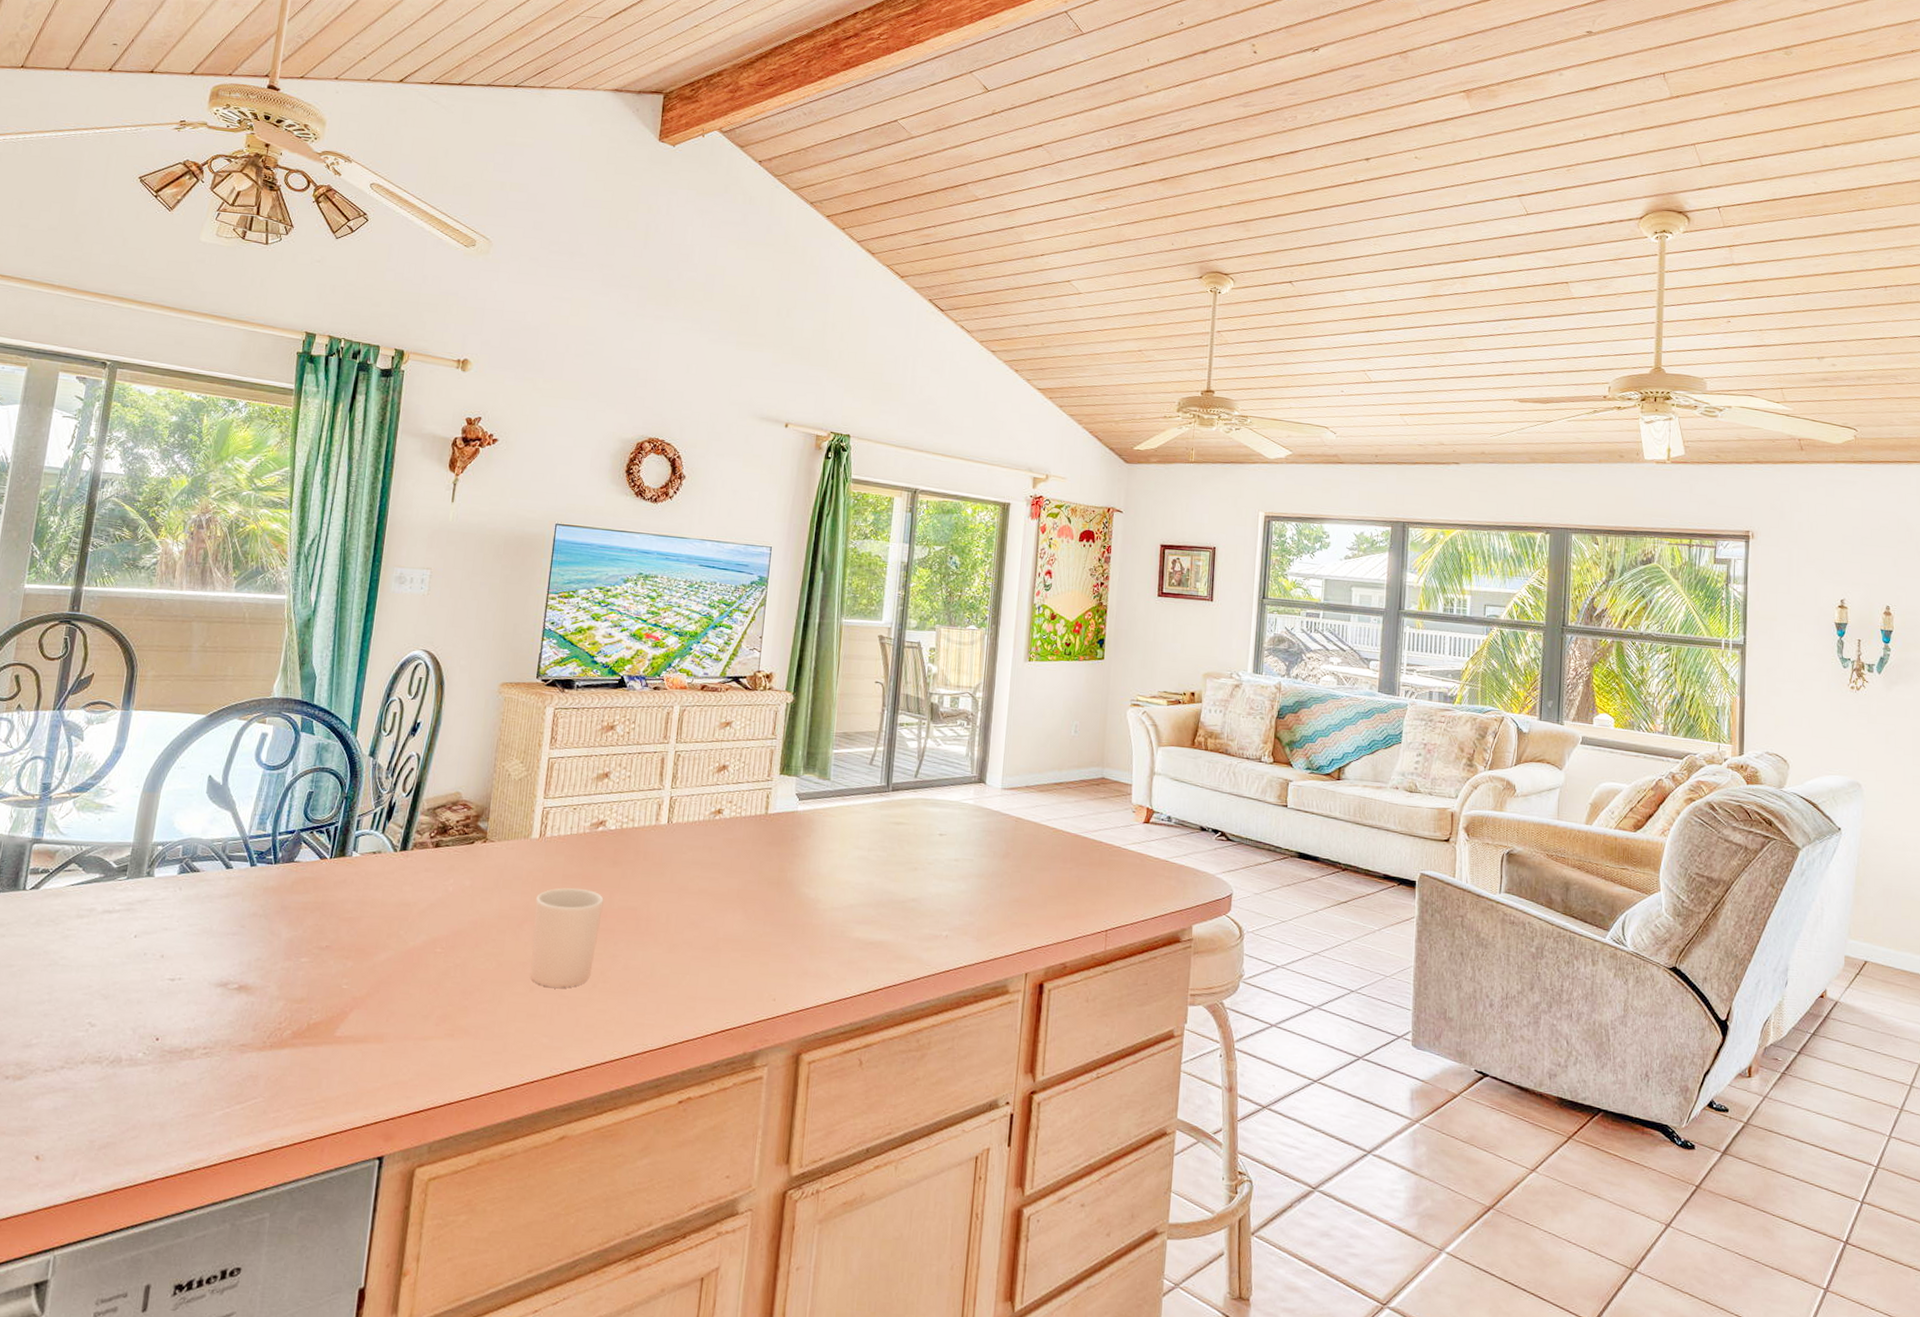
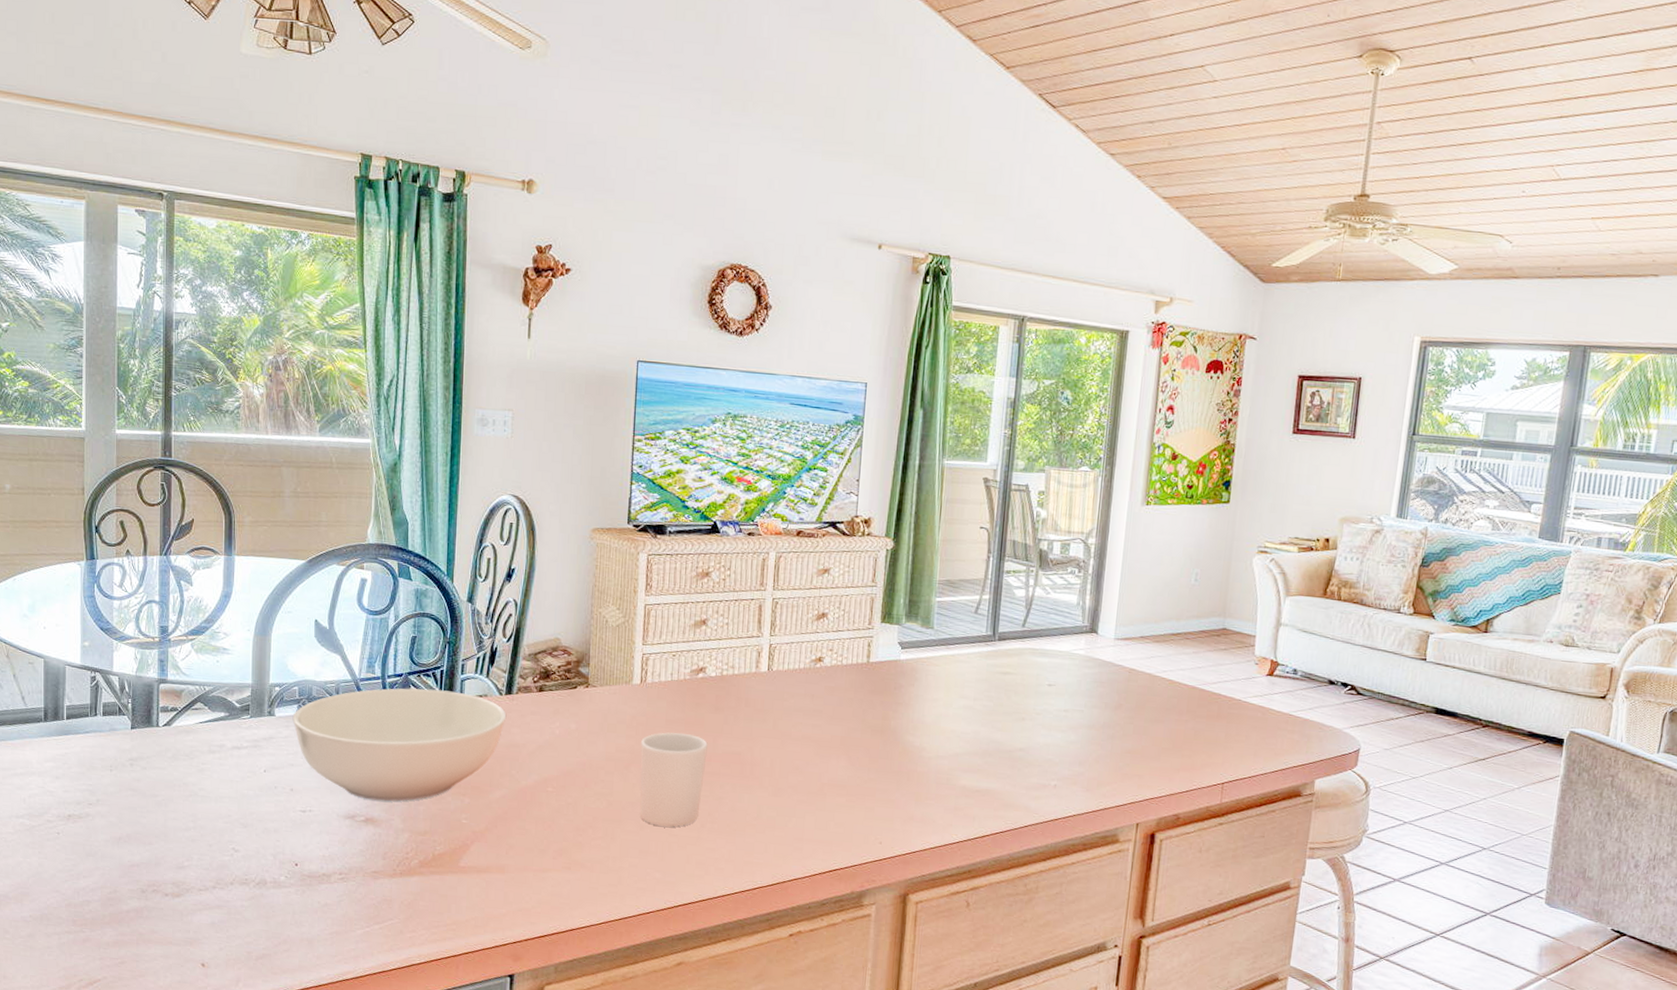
bowl: none [172,845,400,967] -> present [292,688,507,802]

